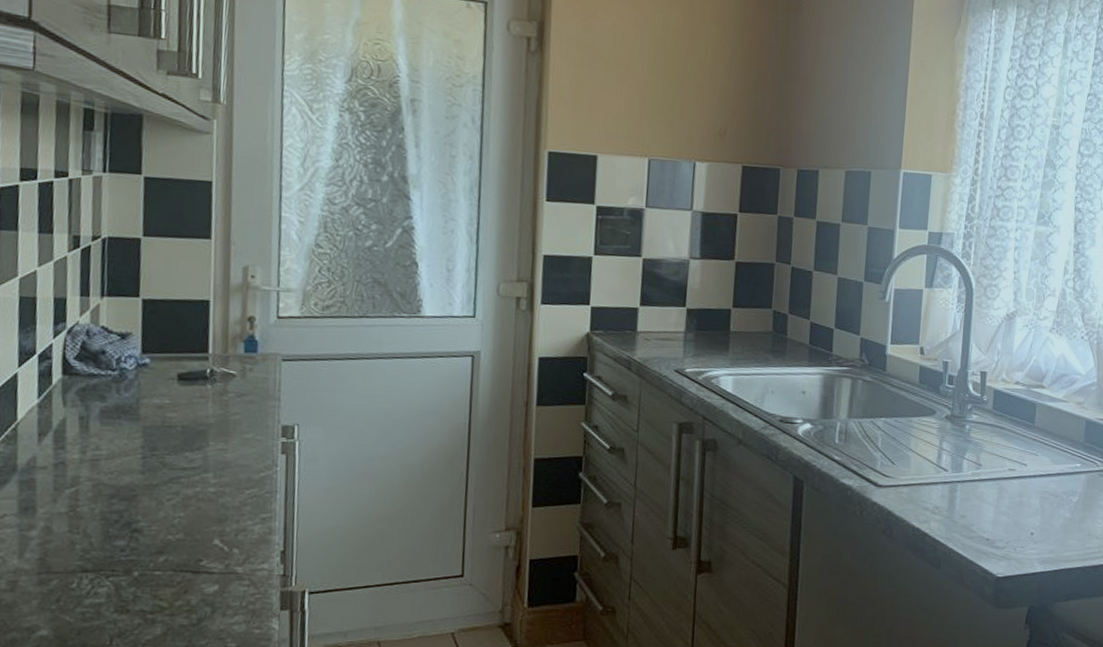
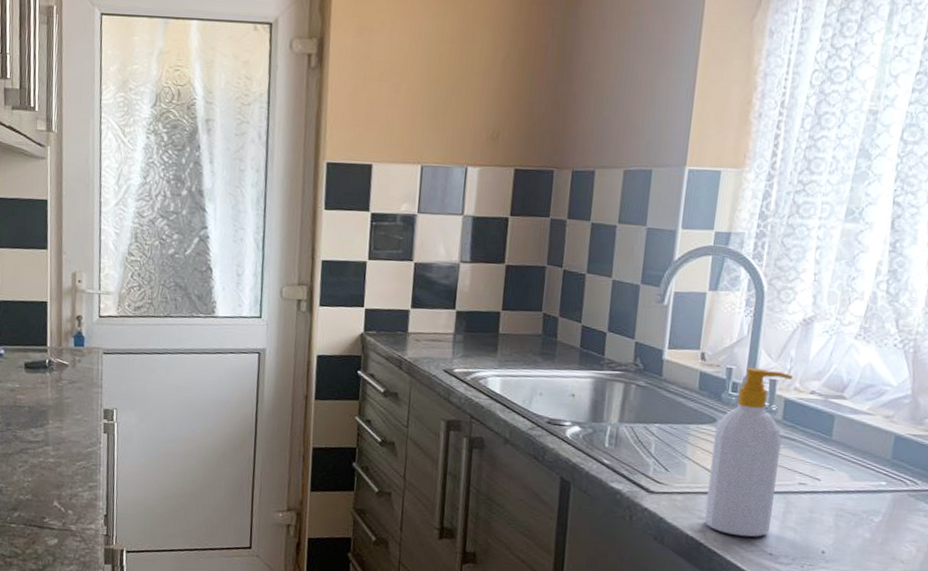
soap bottle: none [928,360,1000,525] -> present [704,367,793,537]

